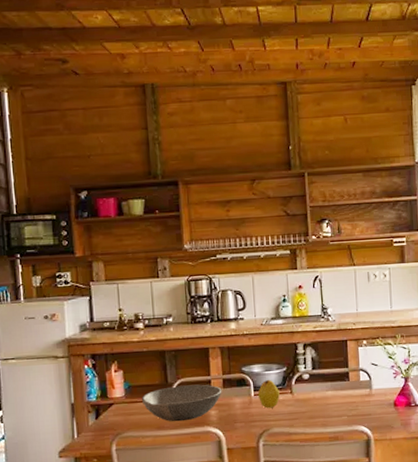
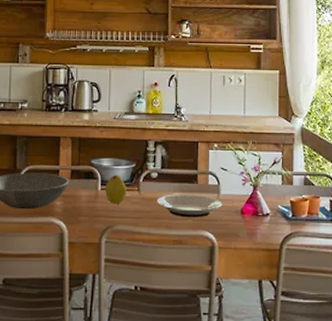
plate: none [310,391,375,415] -> present [157,194,222,218]

